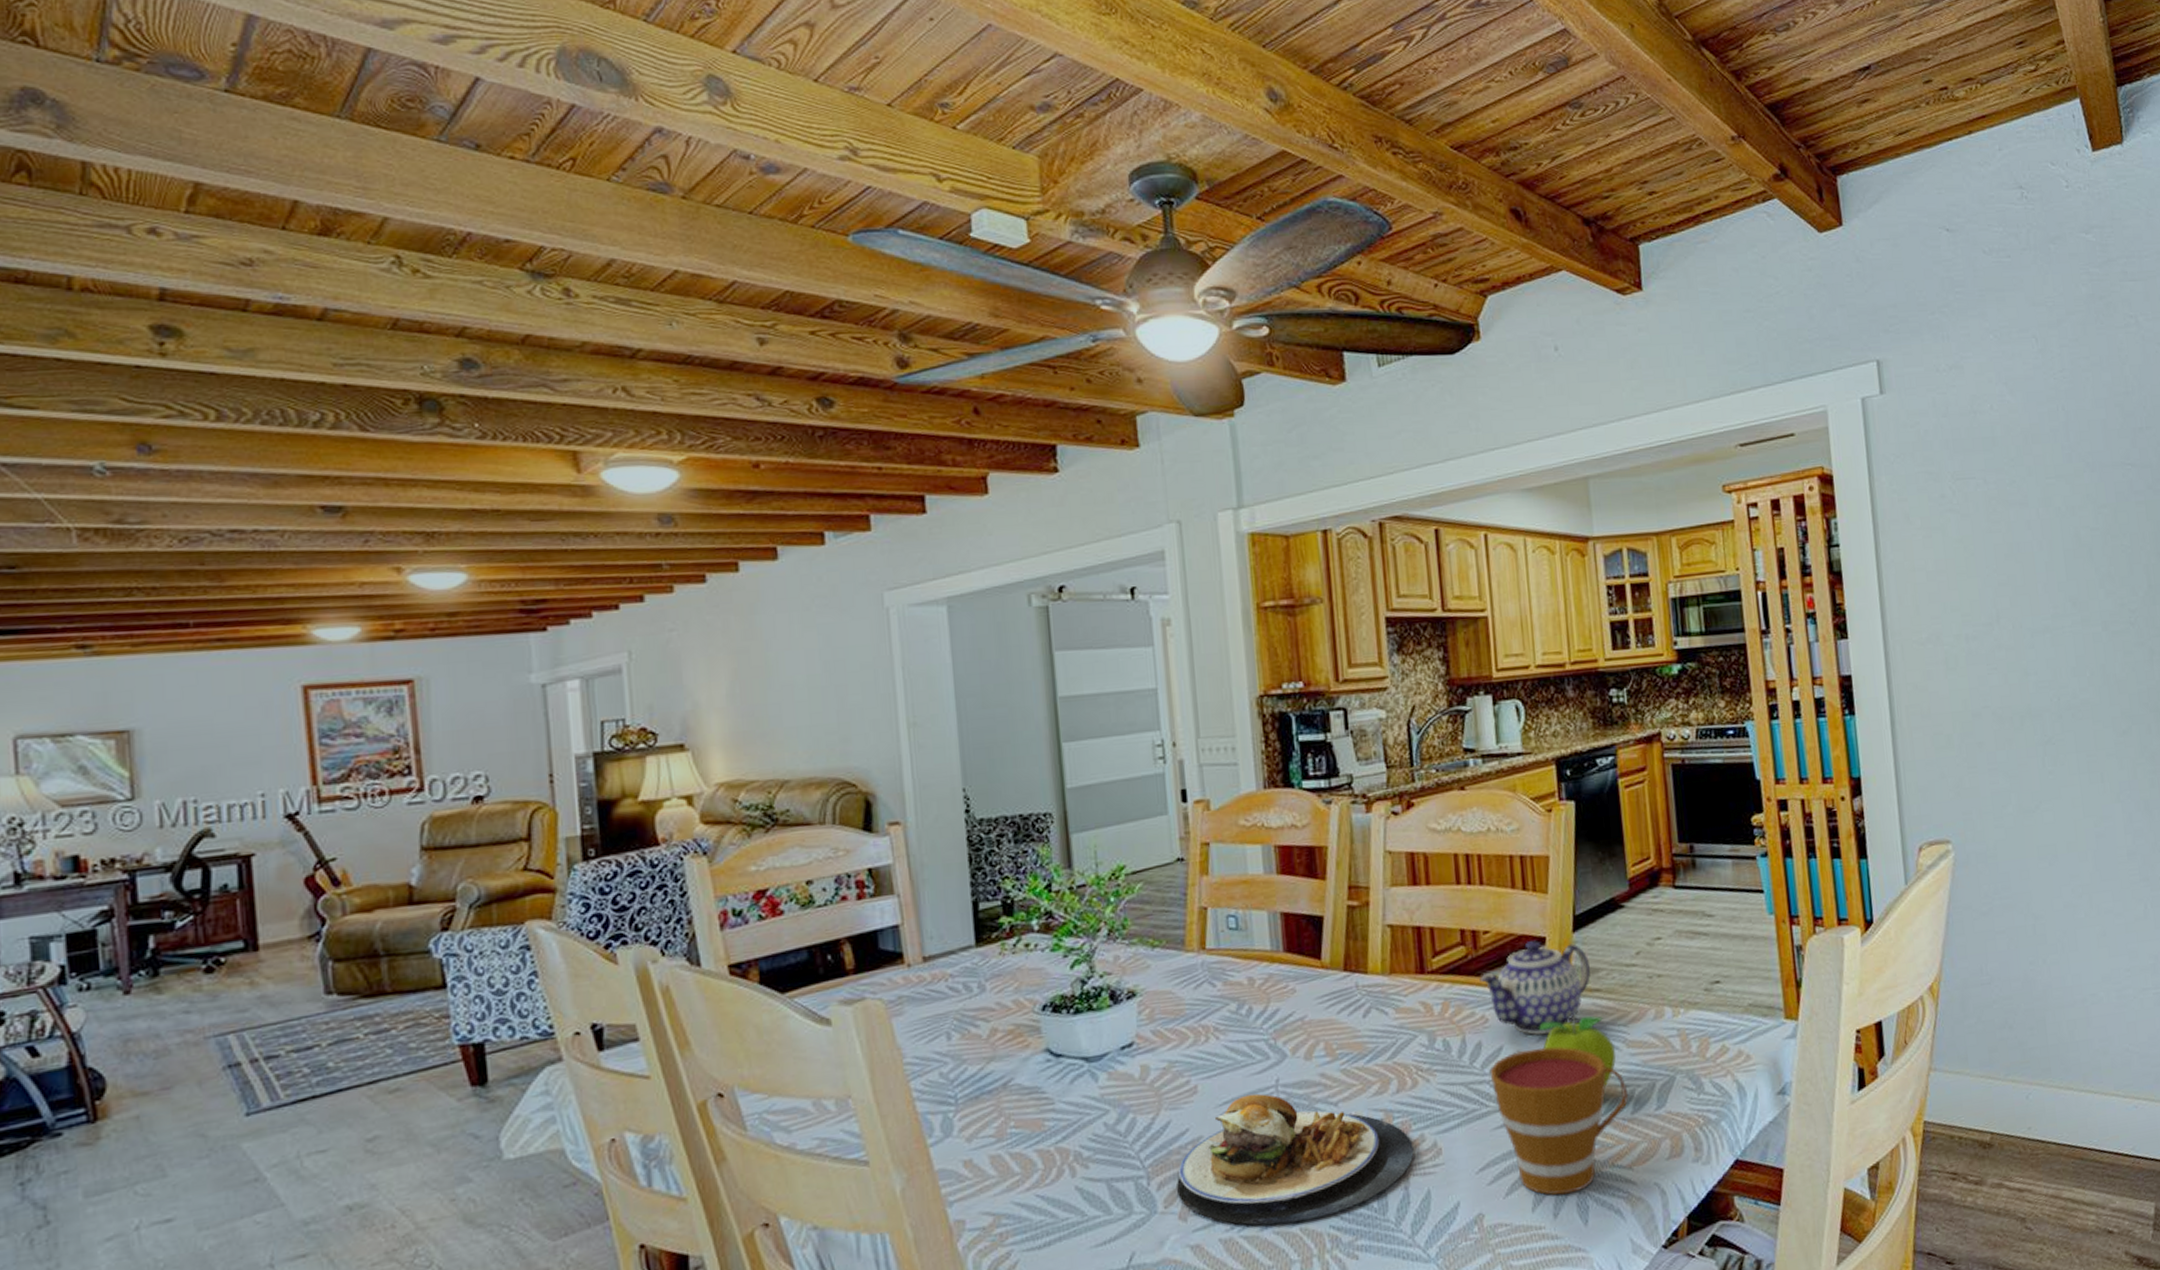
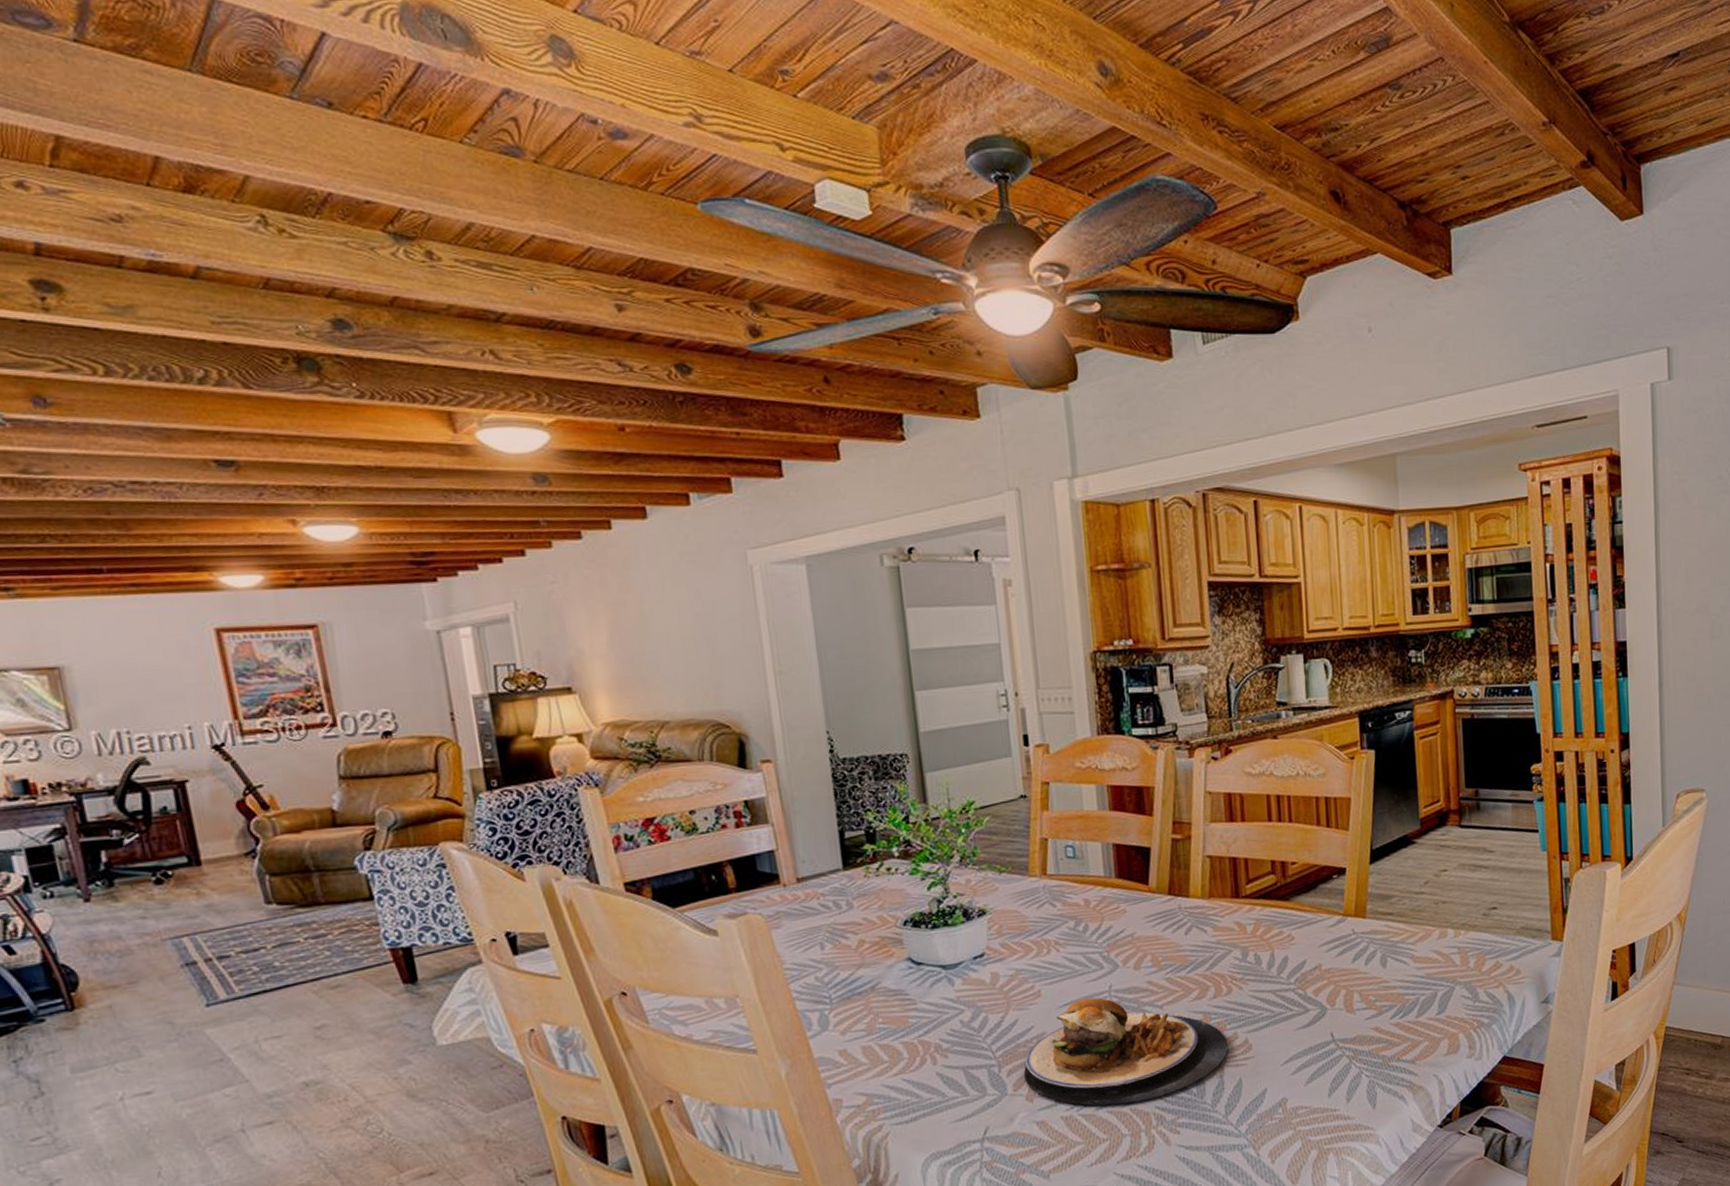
teapot: present [1479,939,1591,1035] -> none [1287,870,1385,951]
cup: present [1489,1047,1628,1195] -> none [1294,961,1413,1084]
fruit: present [1539,1015,1617,1088] -> none [1338,935,1405,996]

